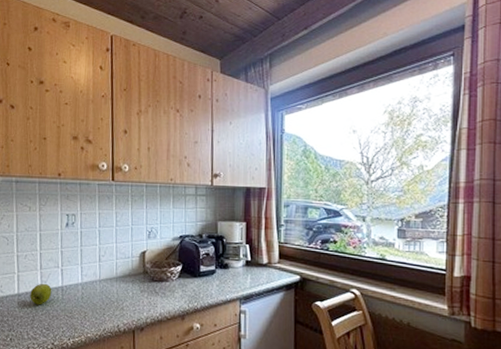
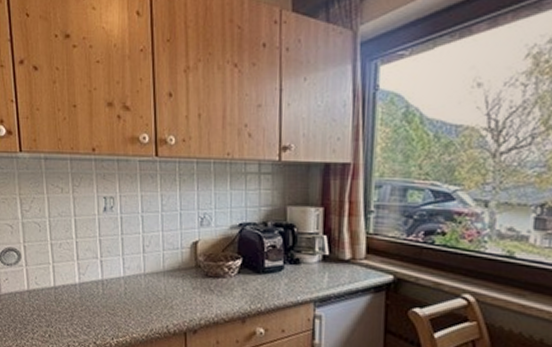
apple: present [30,283,52,305] -> none [67,275,91,300]

